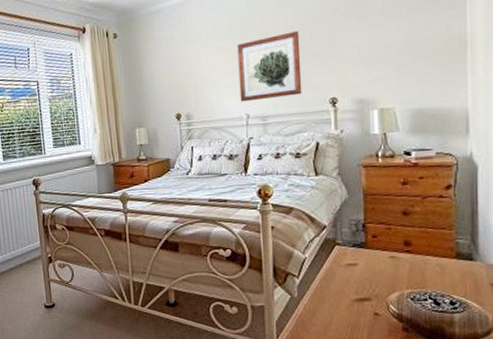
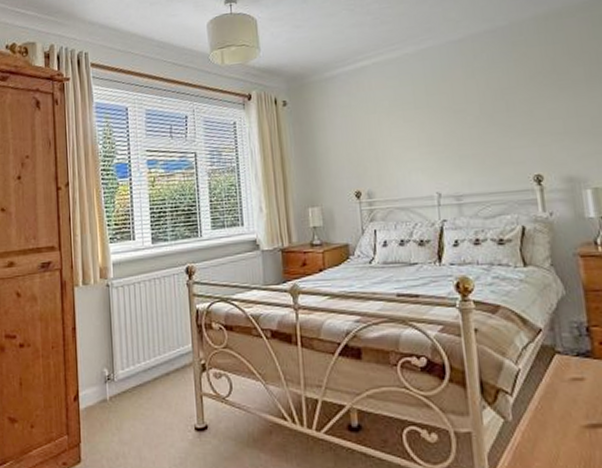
wall art: present [237,31,302,102] -> none [423,100,501,179]

